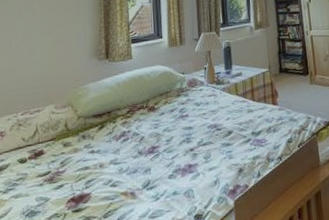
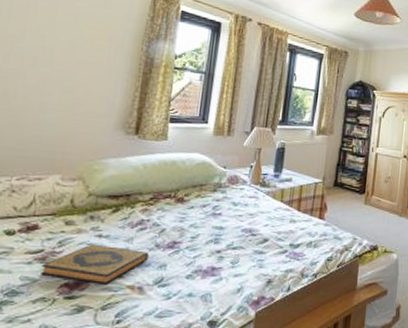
hardback book: none [51,159,134,196] -> present [41,244,149,285]

